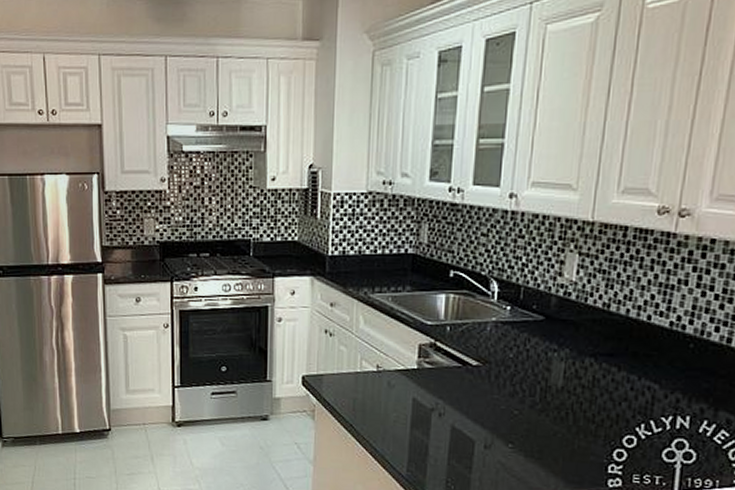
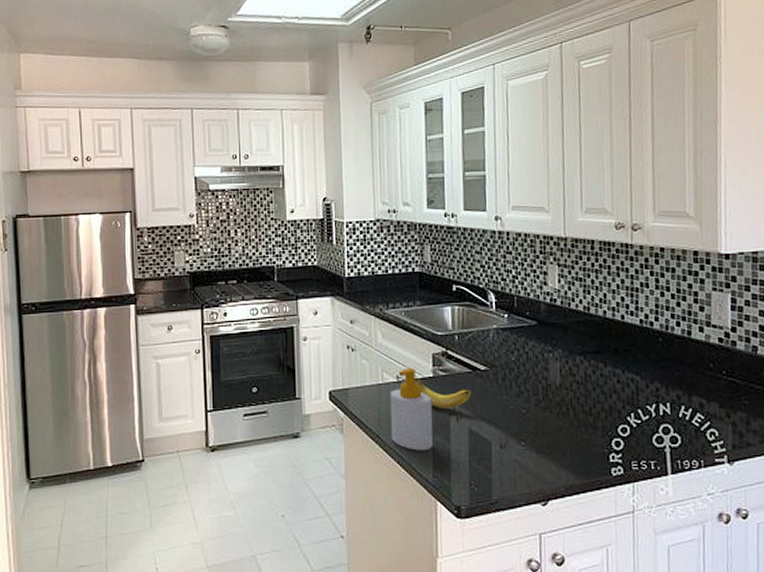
soap bottle: none [365,358,414,444] -> present [390,368,433,451]
banana: none [397,368,459,403] -> present [415,377,472,408]

